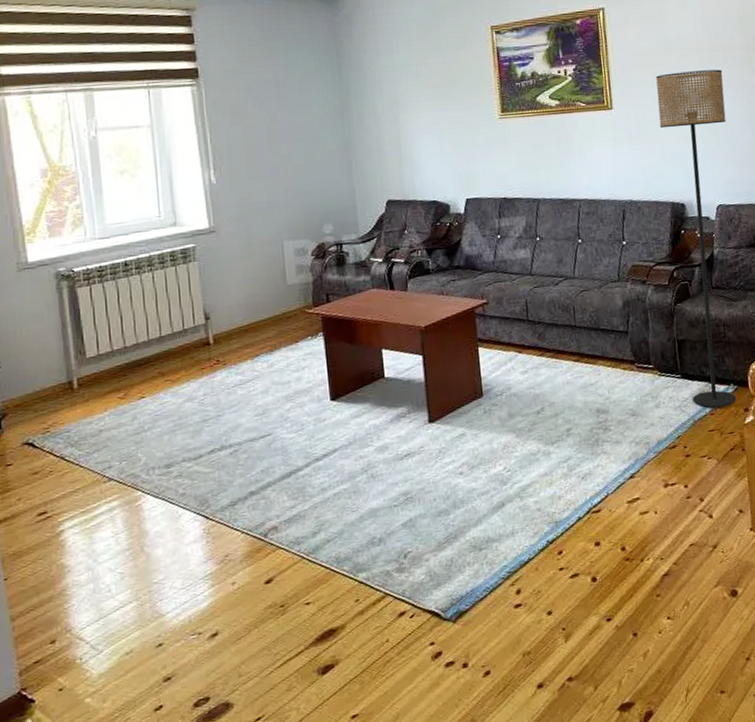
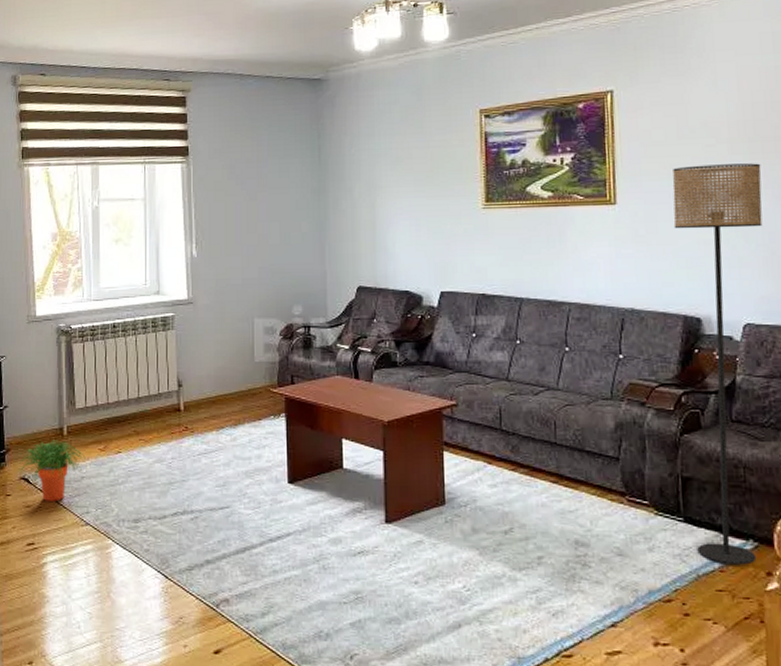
potted plant: none [20,394,103,464] -> present [19,440,86,501]

